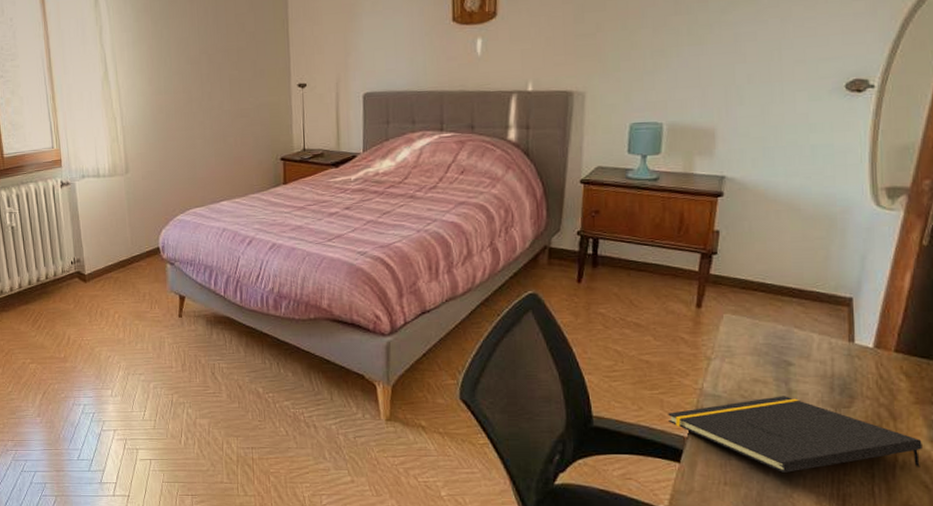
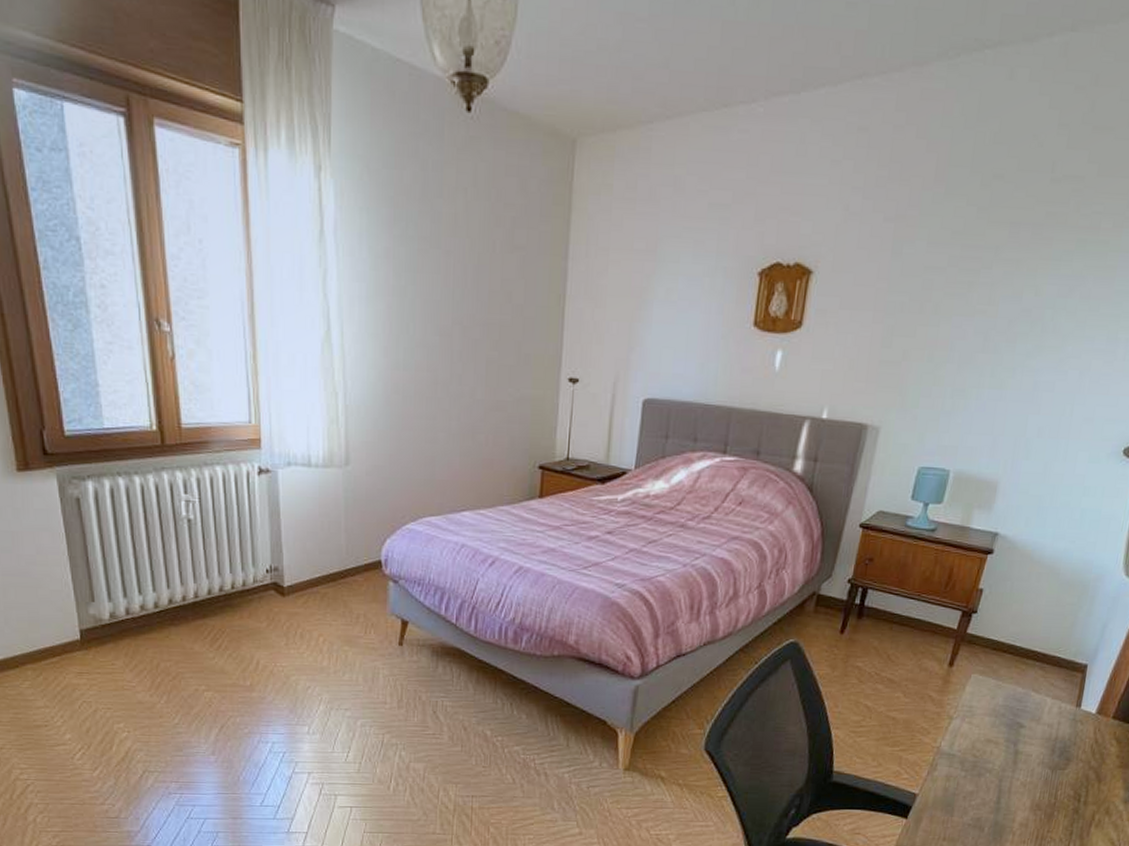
notepad: present [668,396,923,473] -> none [903,756,1118,829]

